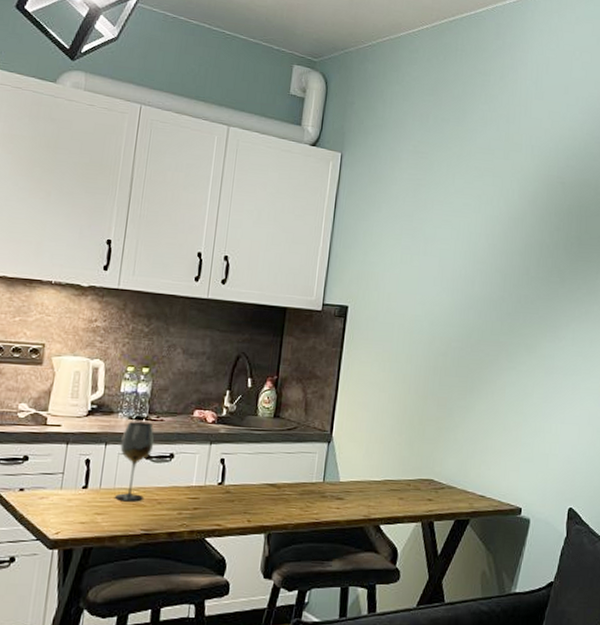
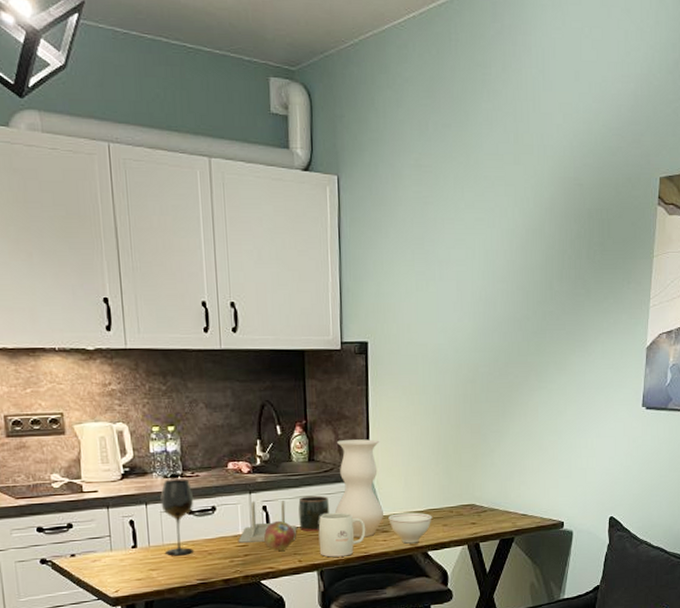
napkin holder: none [190,452,252,499] -> present [238,501,297,543]
fruit: none [216,475,249,508] -> present [264,520,295,551]
mug: none [254,452,288,492] -> present [298,495,330,532]
mug: none [270,472,321,521] -> present [318,512,366,557]
vase: none [291,399,346,503] -> present [334,439,383,538]
bowl: none [344,481,389,515] -> present [388,512,432,544]

